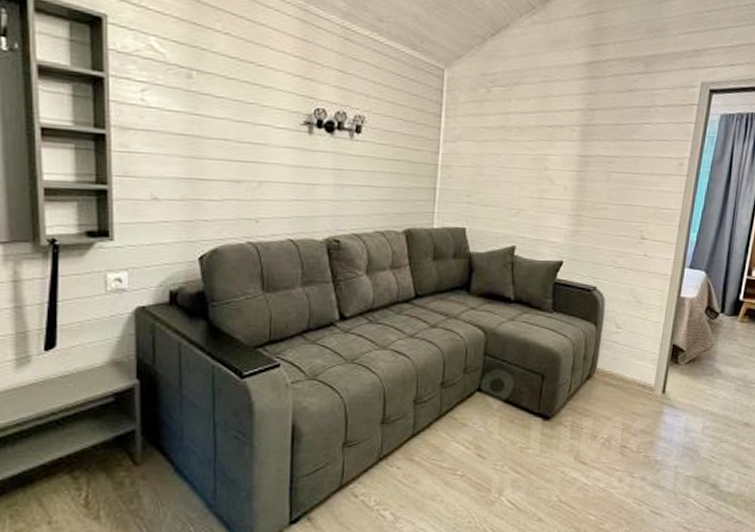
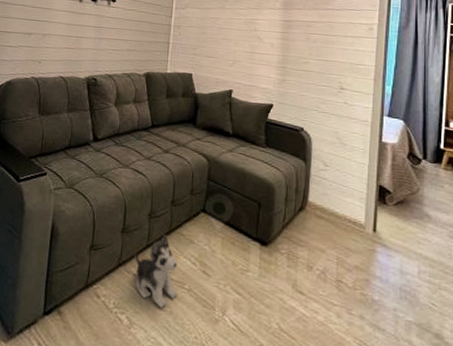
plush toy: none [398,421,450,499] -> present [134,235,178,309]

